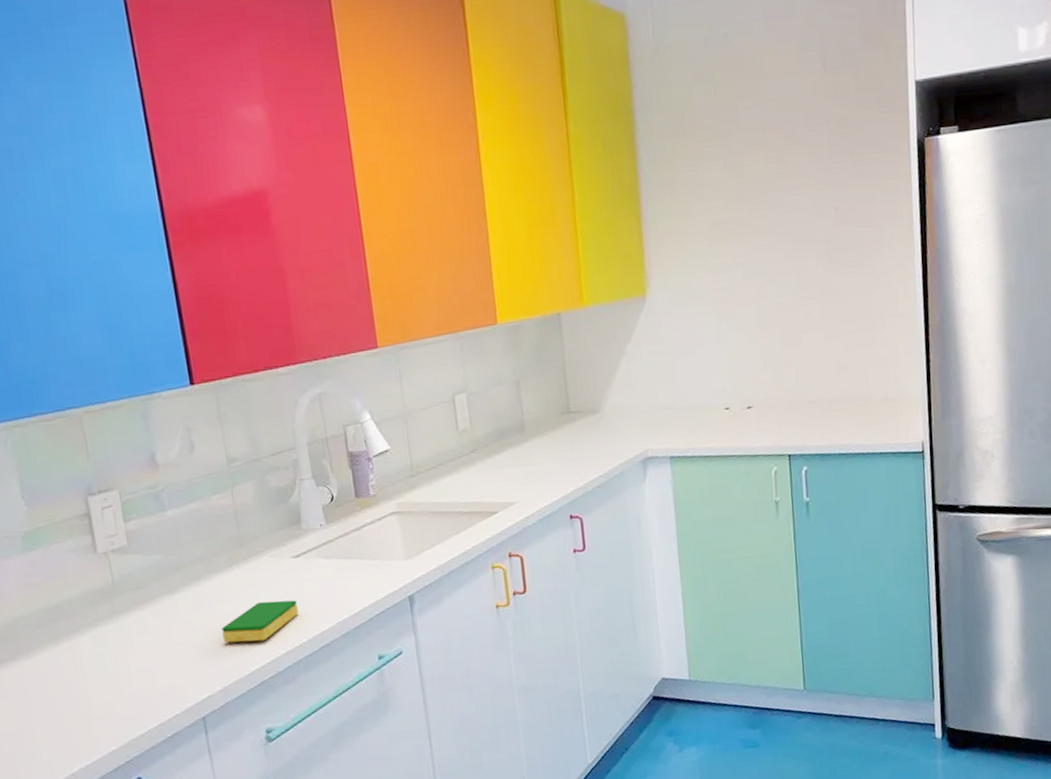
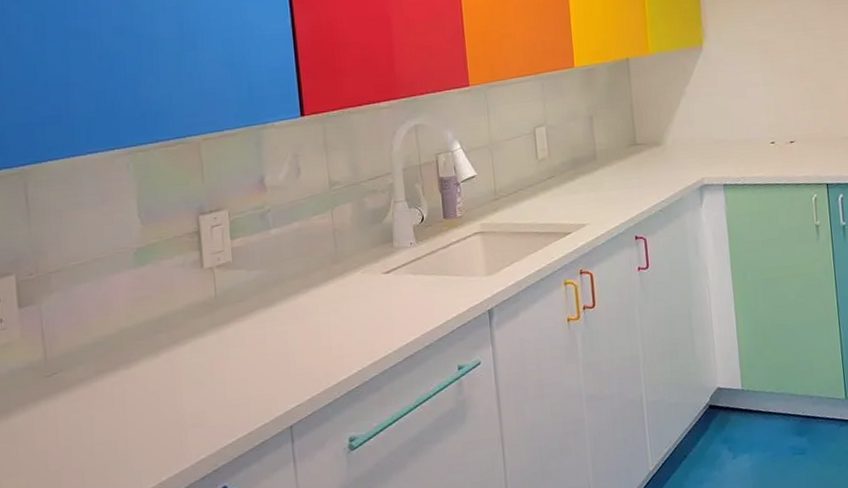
dish sponge: present [221,600,298,643] -> none [314,313,386,354]

